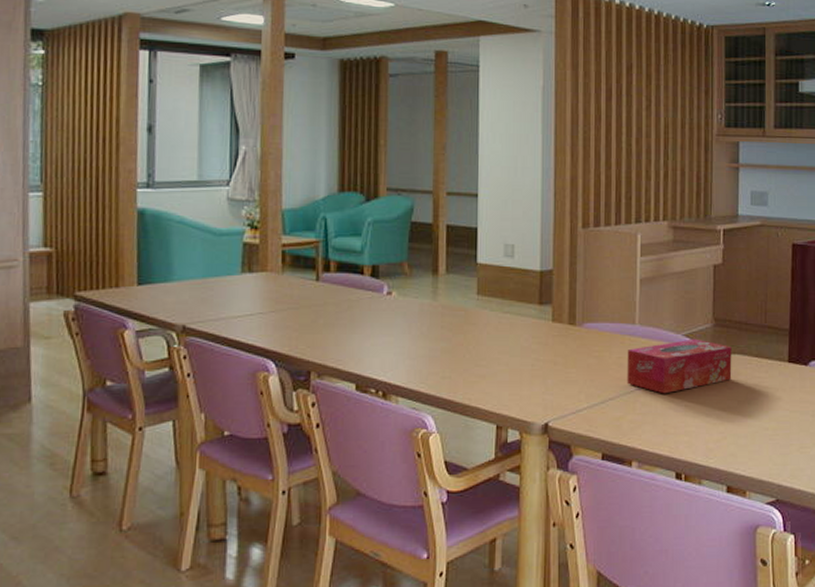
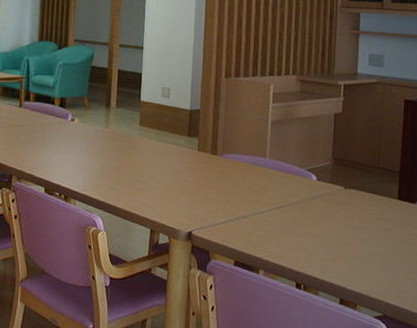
tissue box: present [627,338,732,394] -> none [257,173,348,217]

